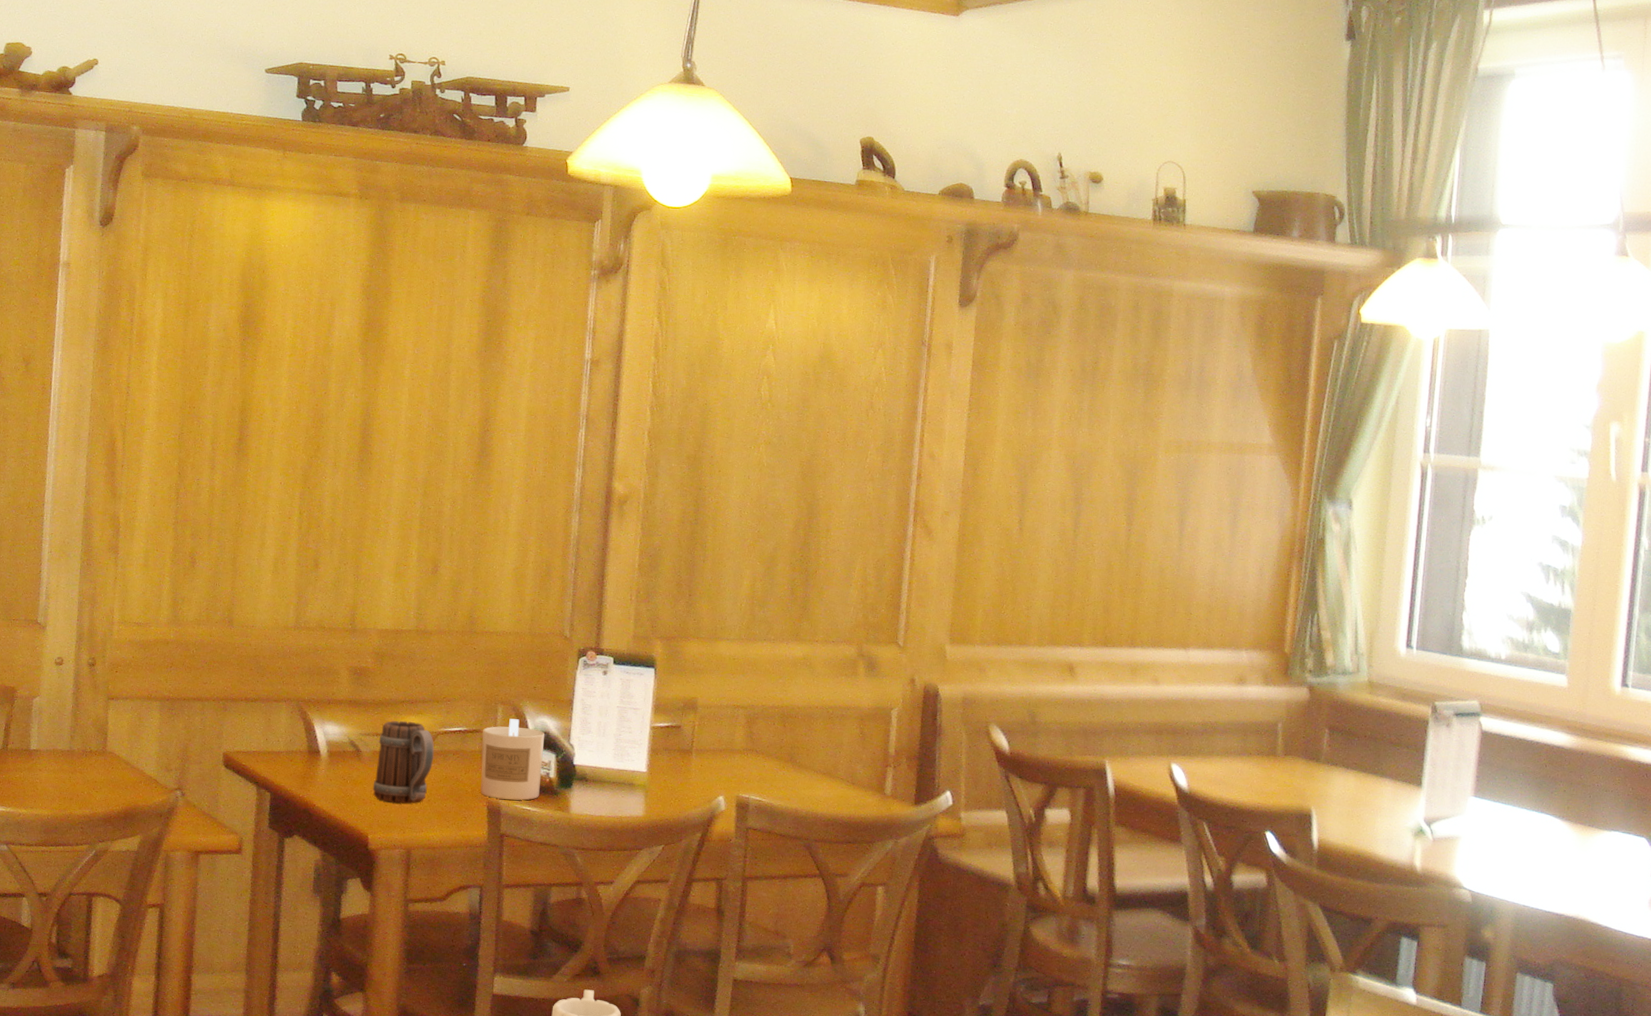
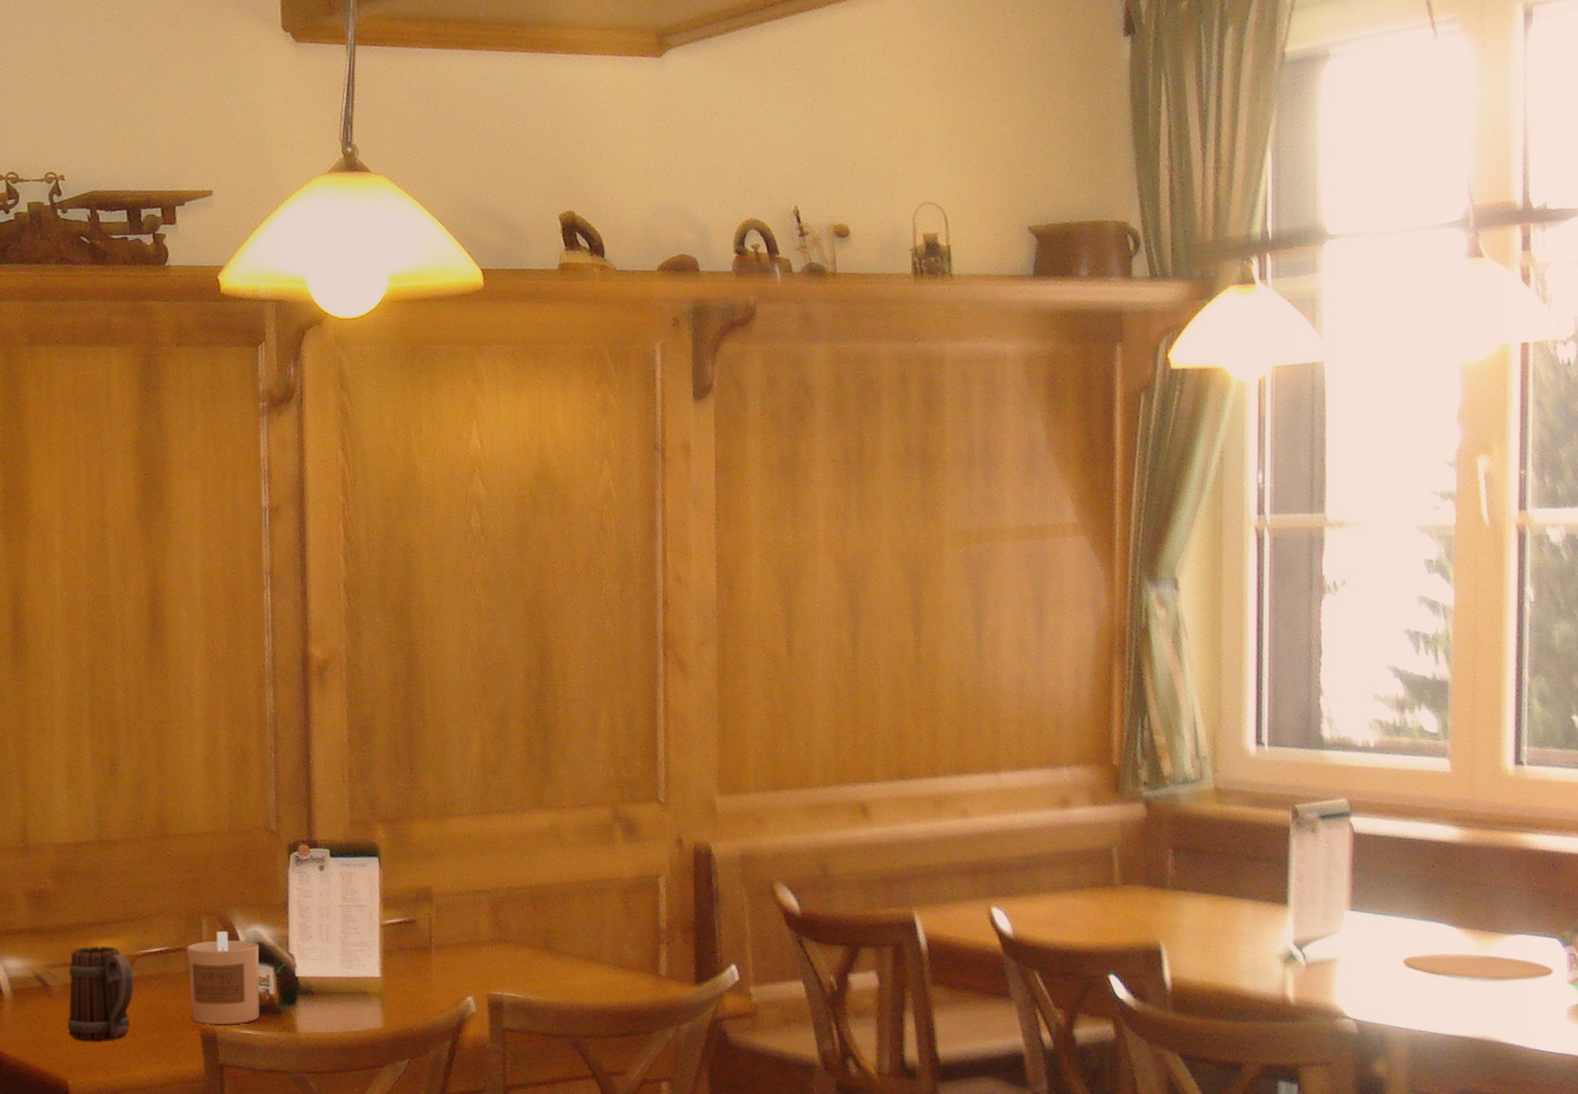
plate: none [1514,840,1641,872] -> present [1402,954,1555,983]

